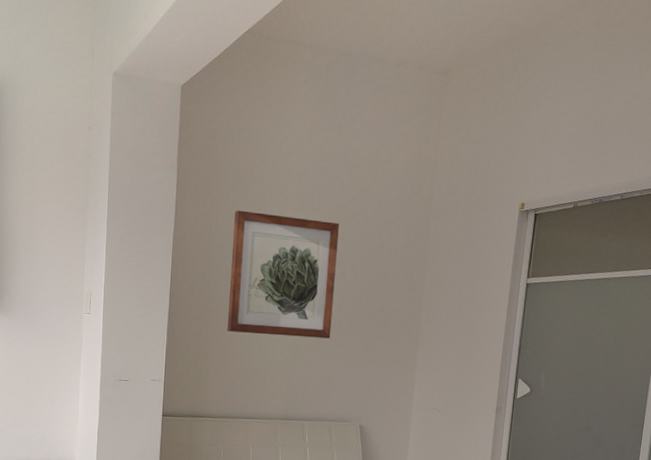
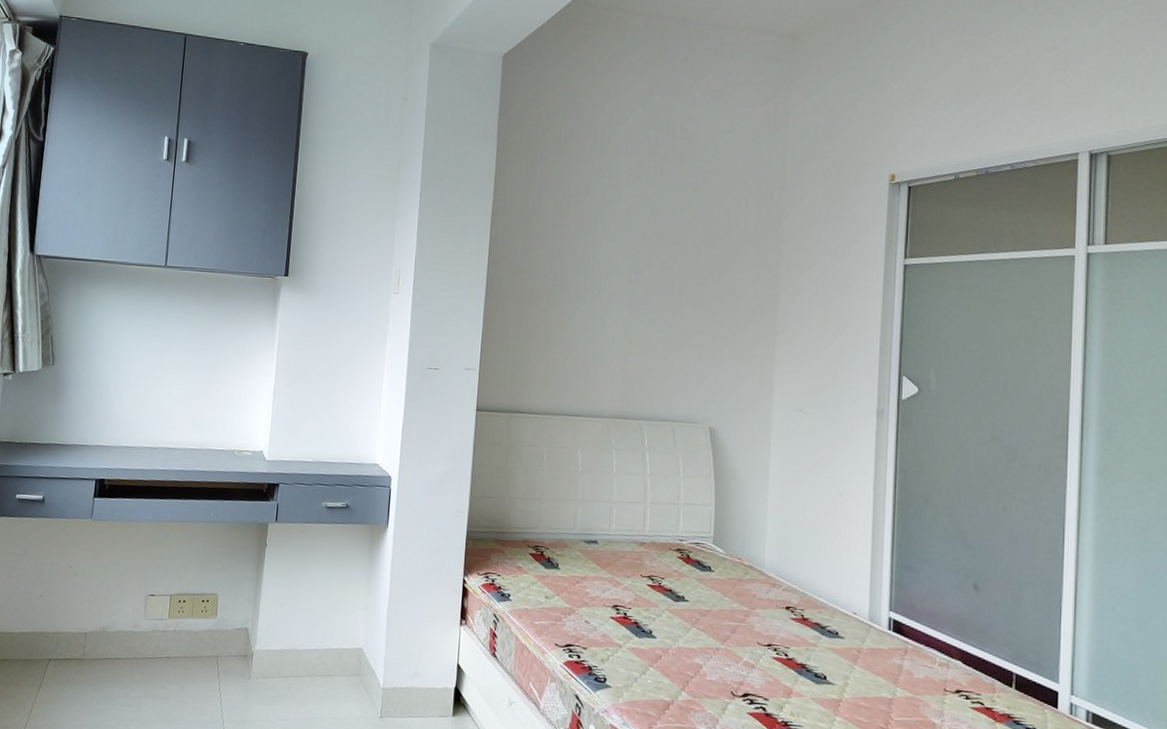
wall art: present [227,210,339,339] -> none [551,183,679,325]

